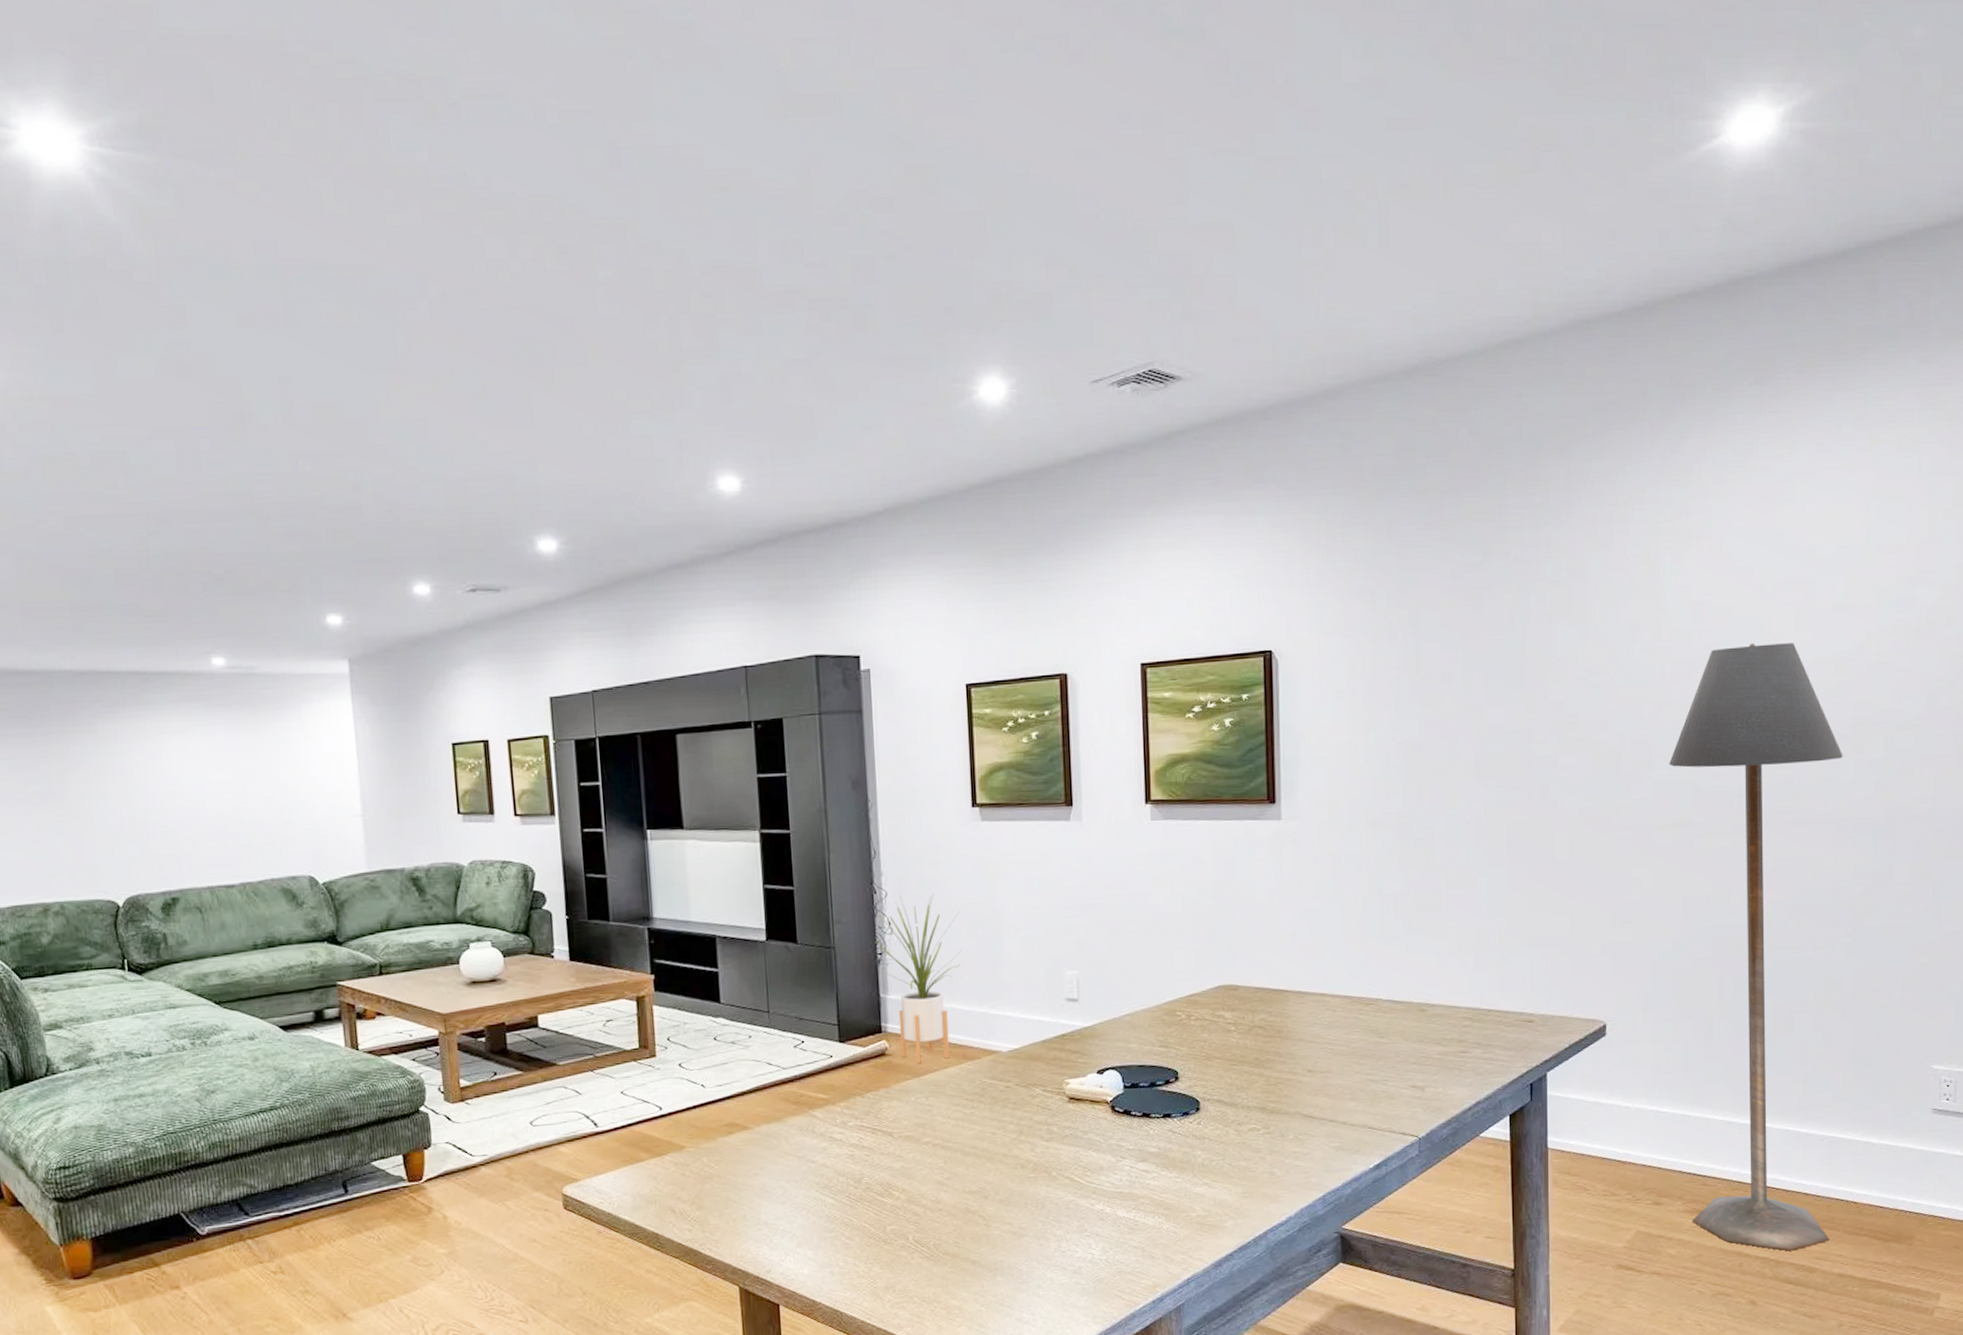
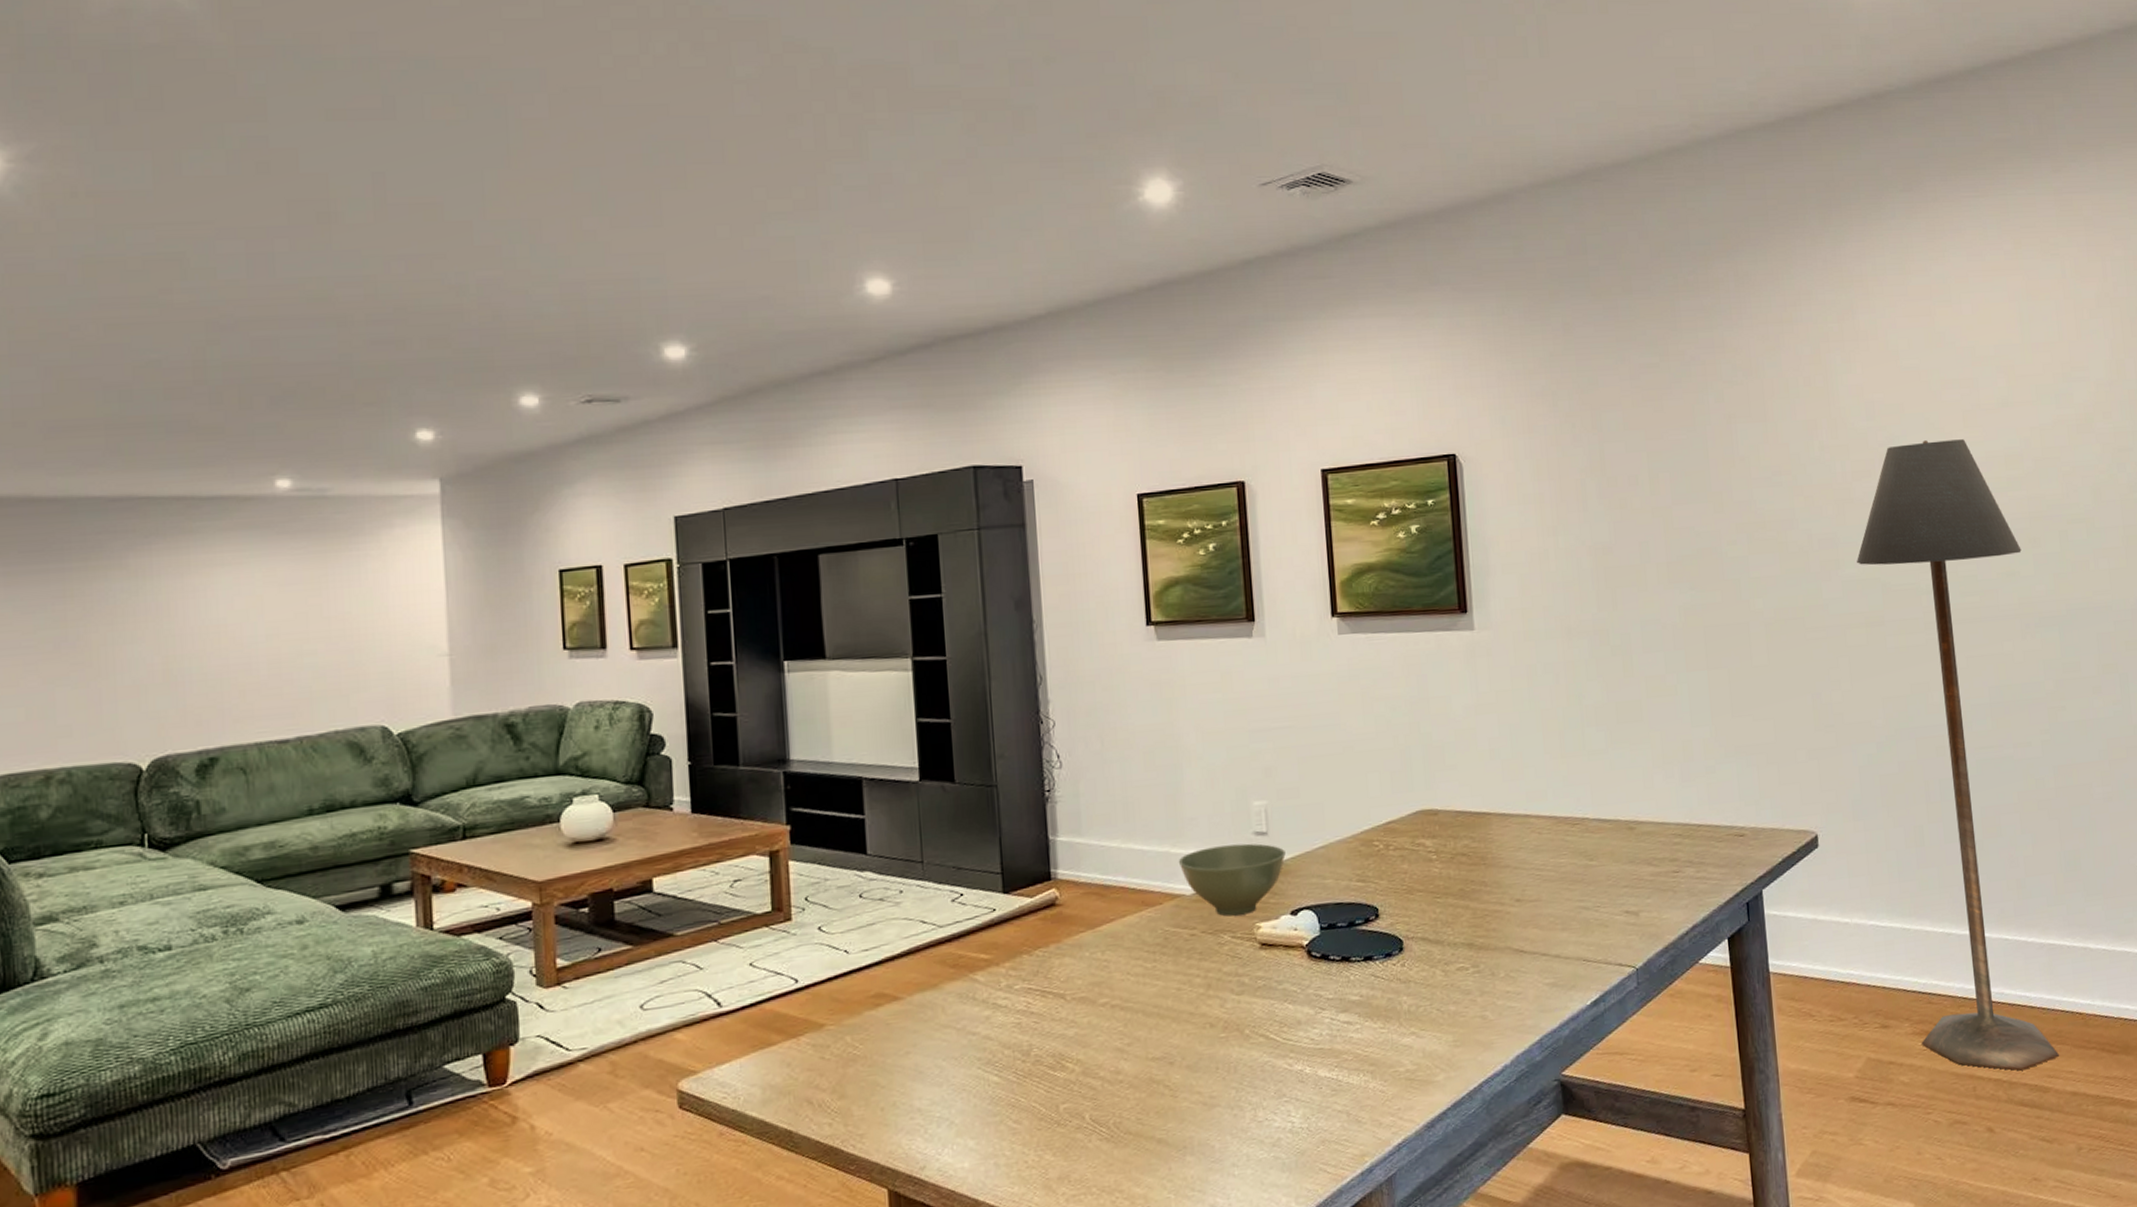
house plant: present [876,894,962,1063] -> none [1043,722,1139,913]
bowl: none [996,1008,1094,1072] -> present [1178,843,1286,916]

